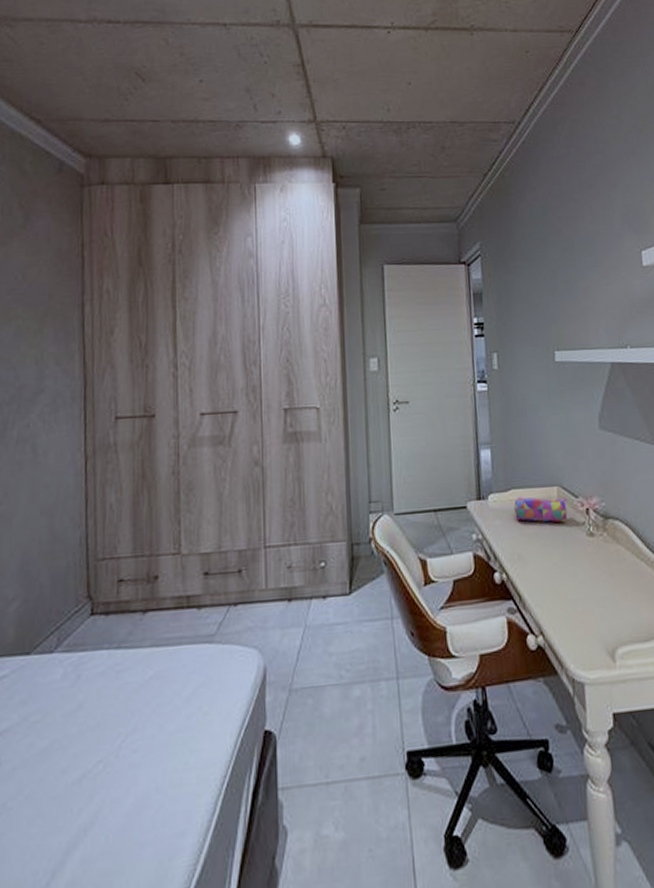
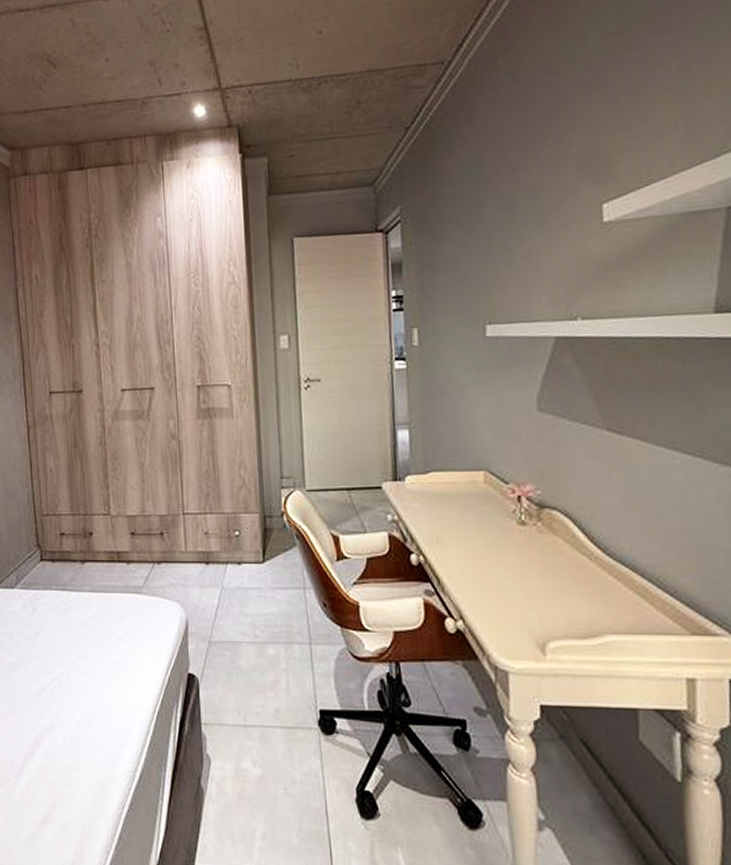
pencil case: present [513,497,568,523] -> none [433,480,496,509]

